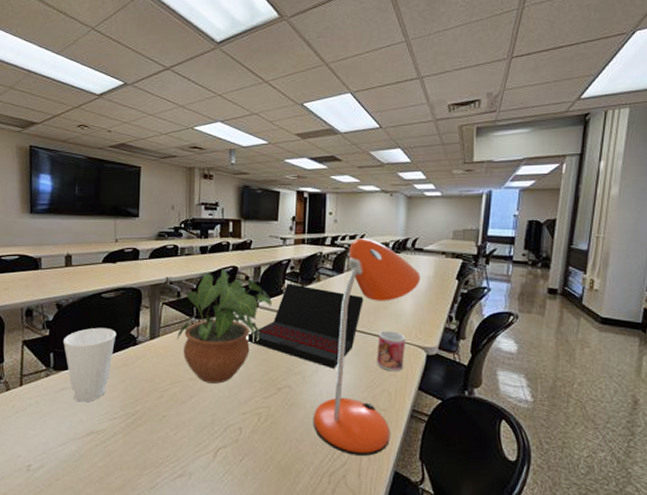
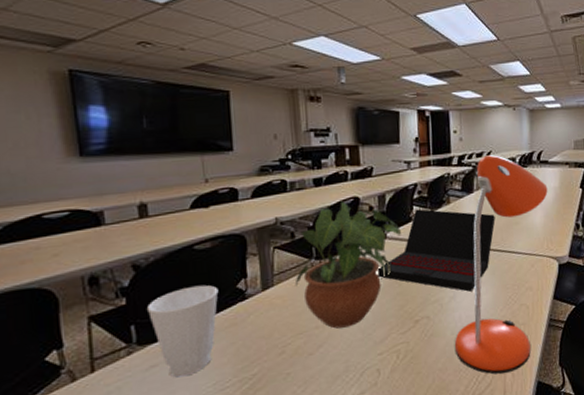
mug: present [377,330,405,372] -> none [512,244,539,285]

